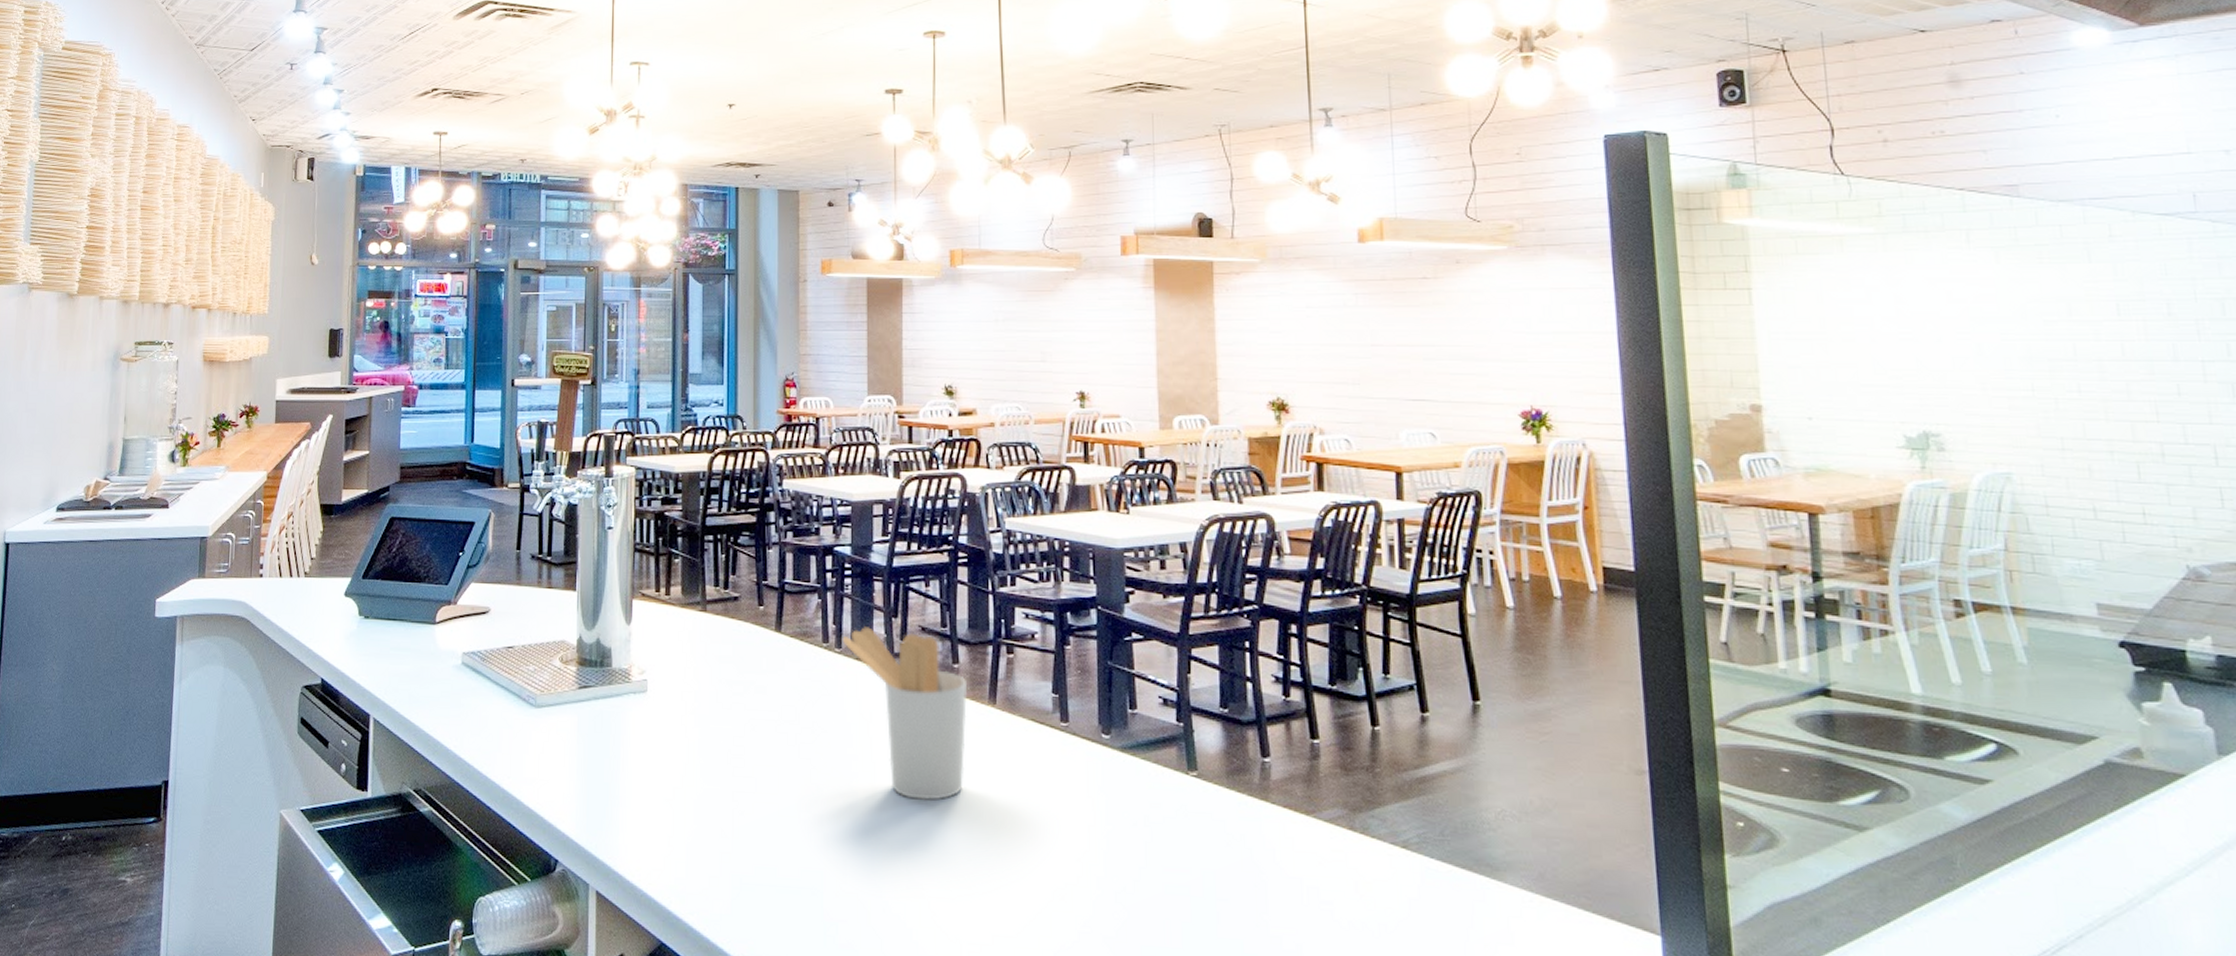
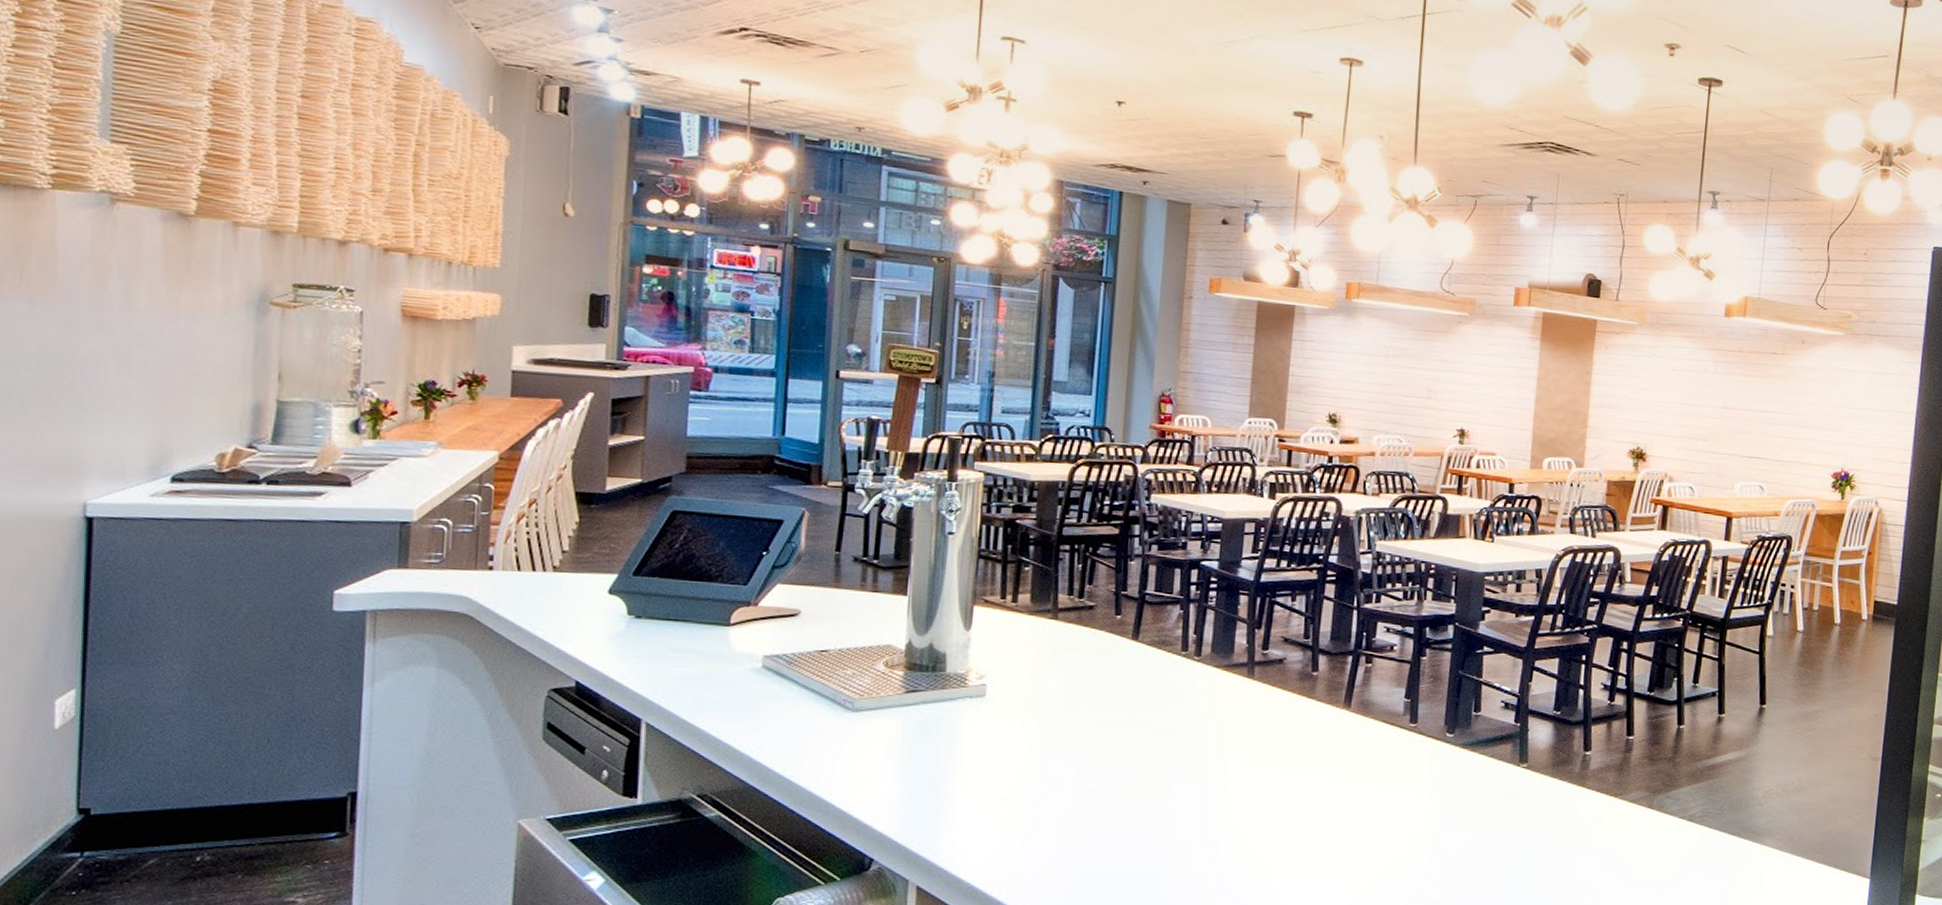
utensil holder: present [842,627,967,800] -> none [1202,637,1324,793]

